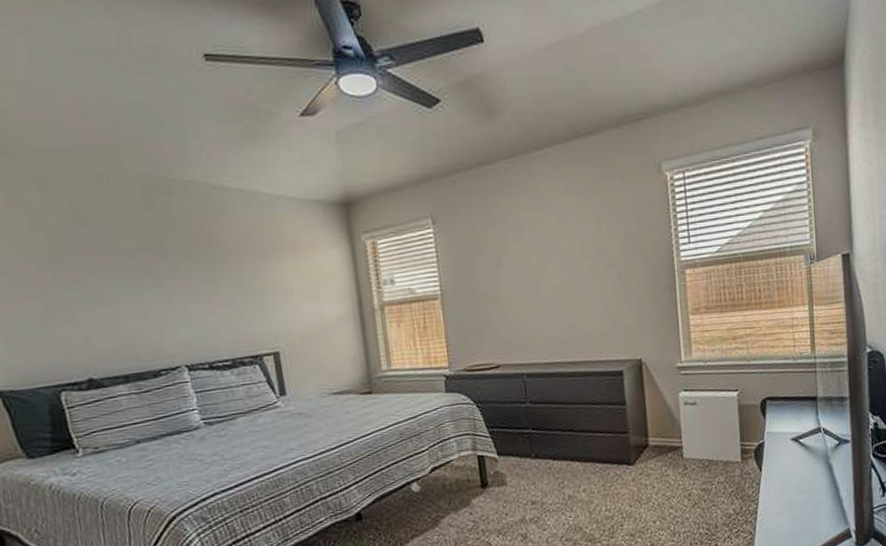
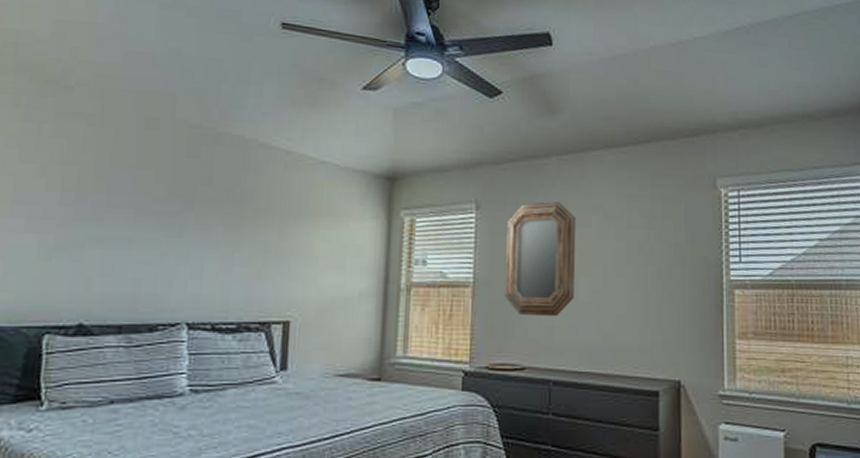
home mirror: none [464,206,537,319] -> present [505,202,577,317]

